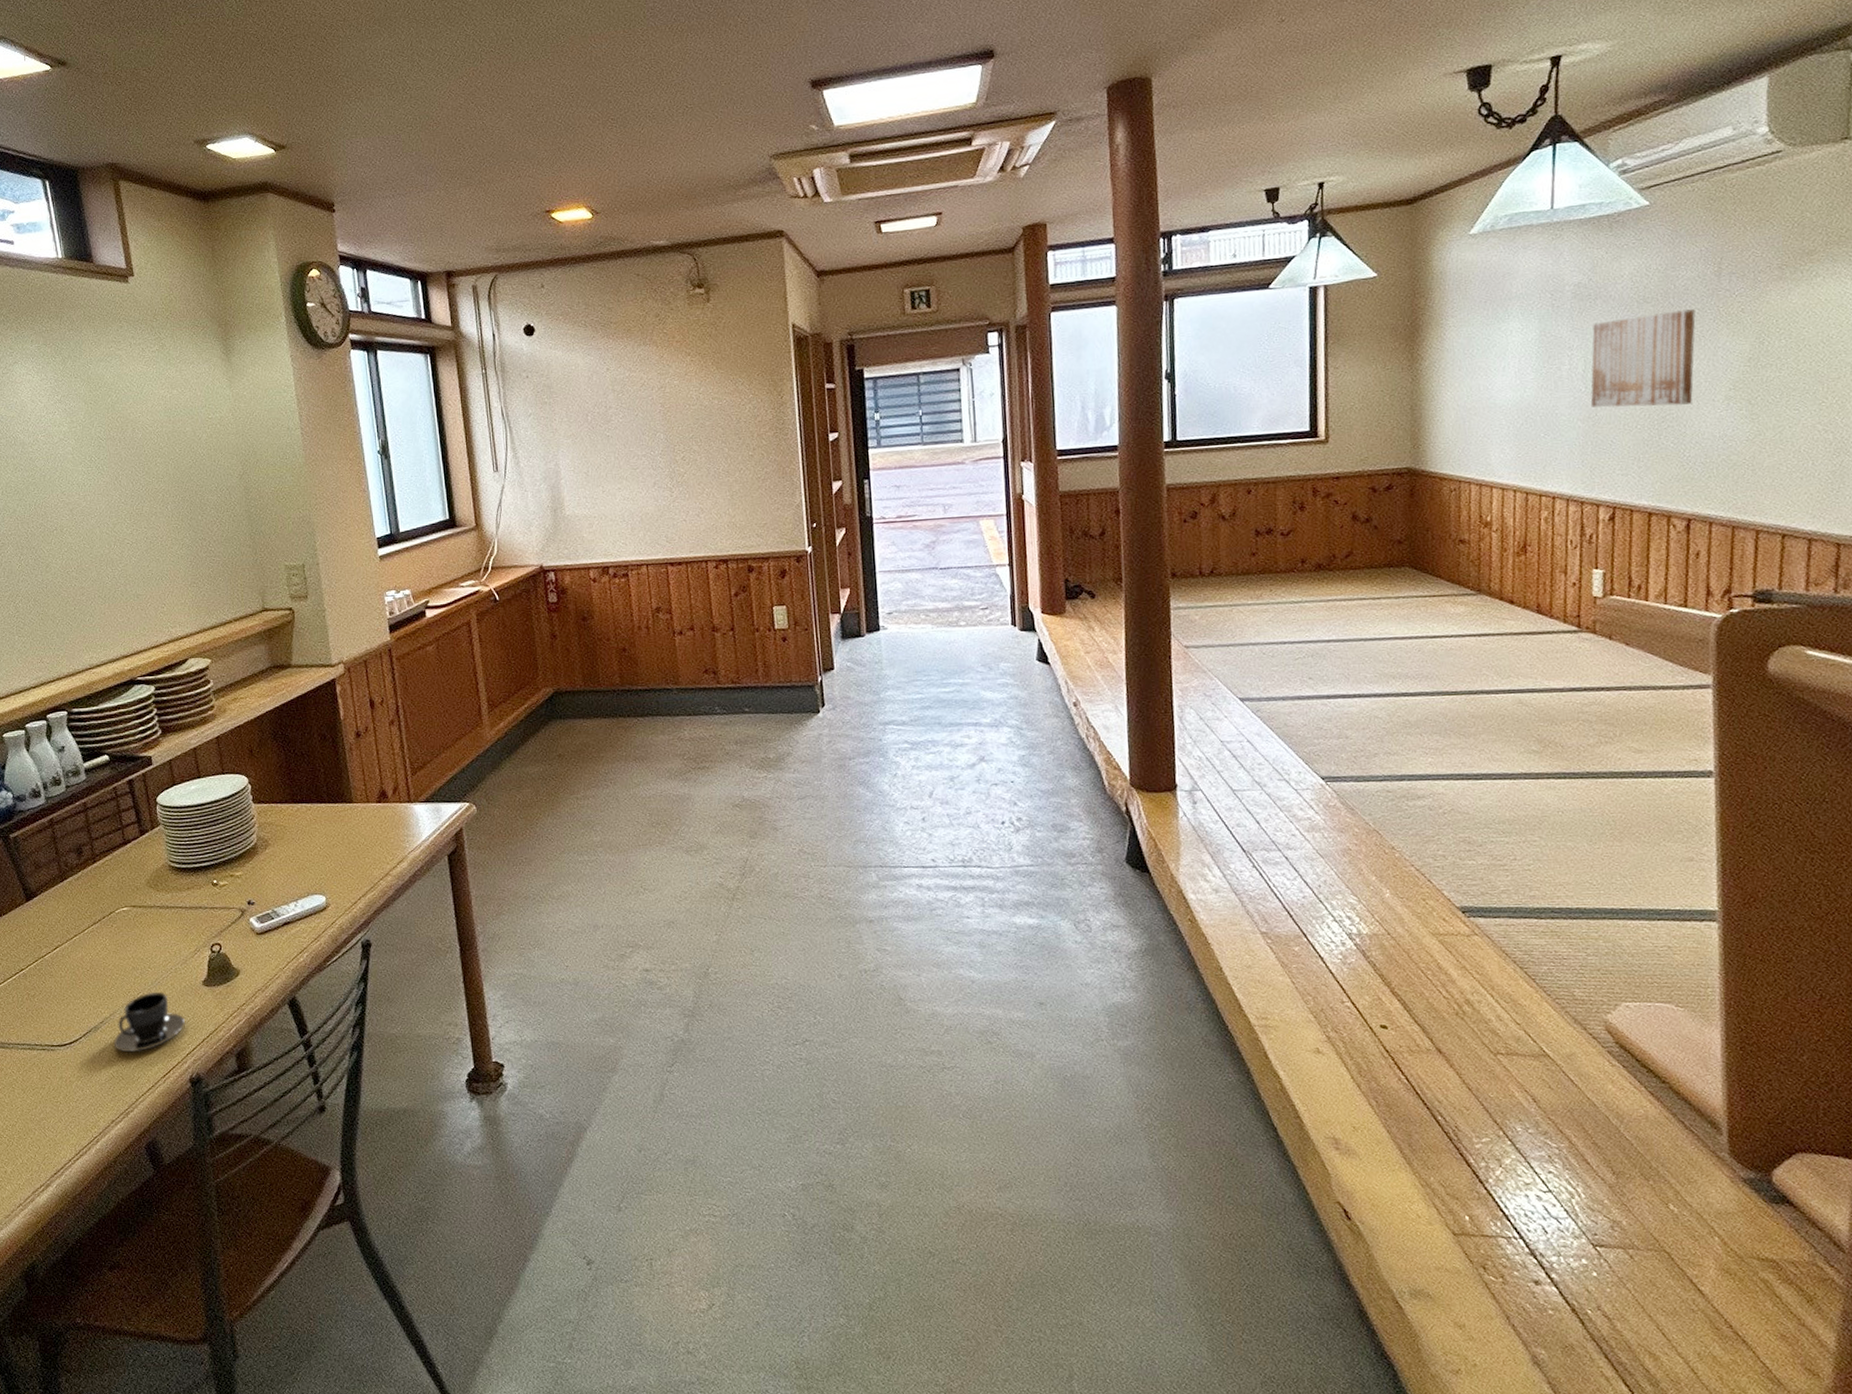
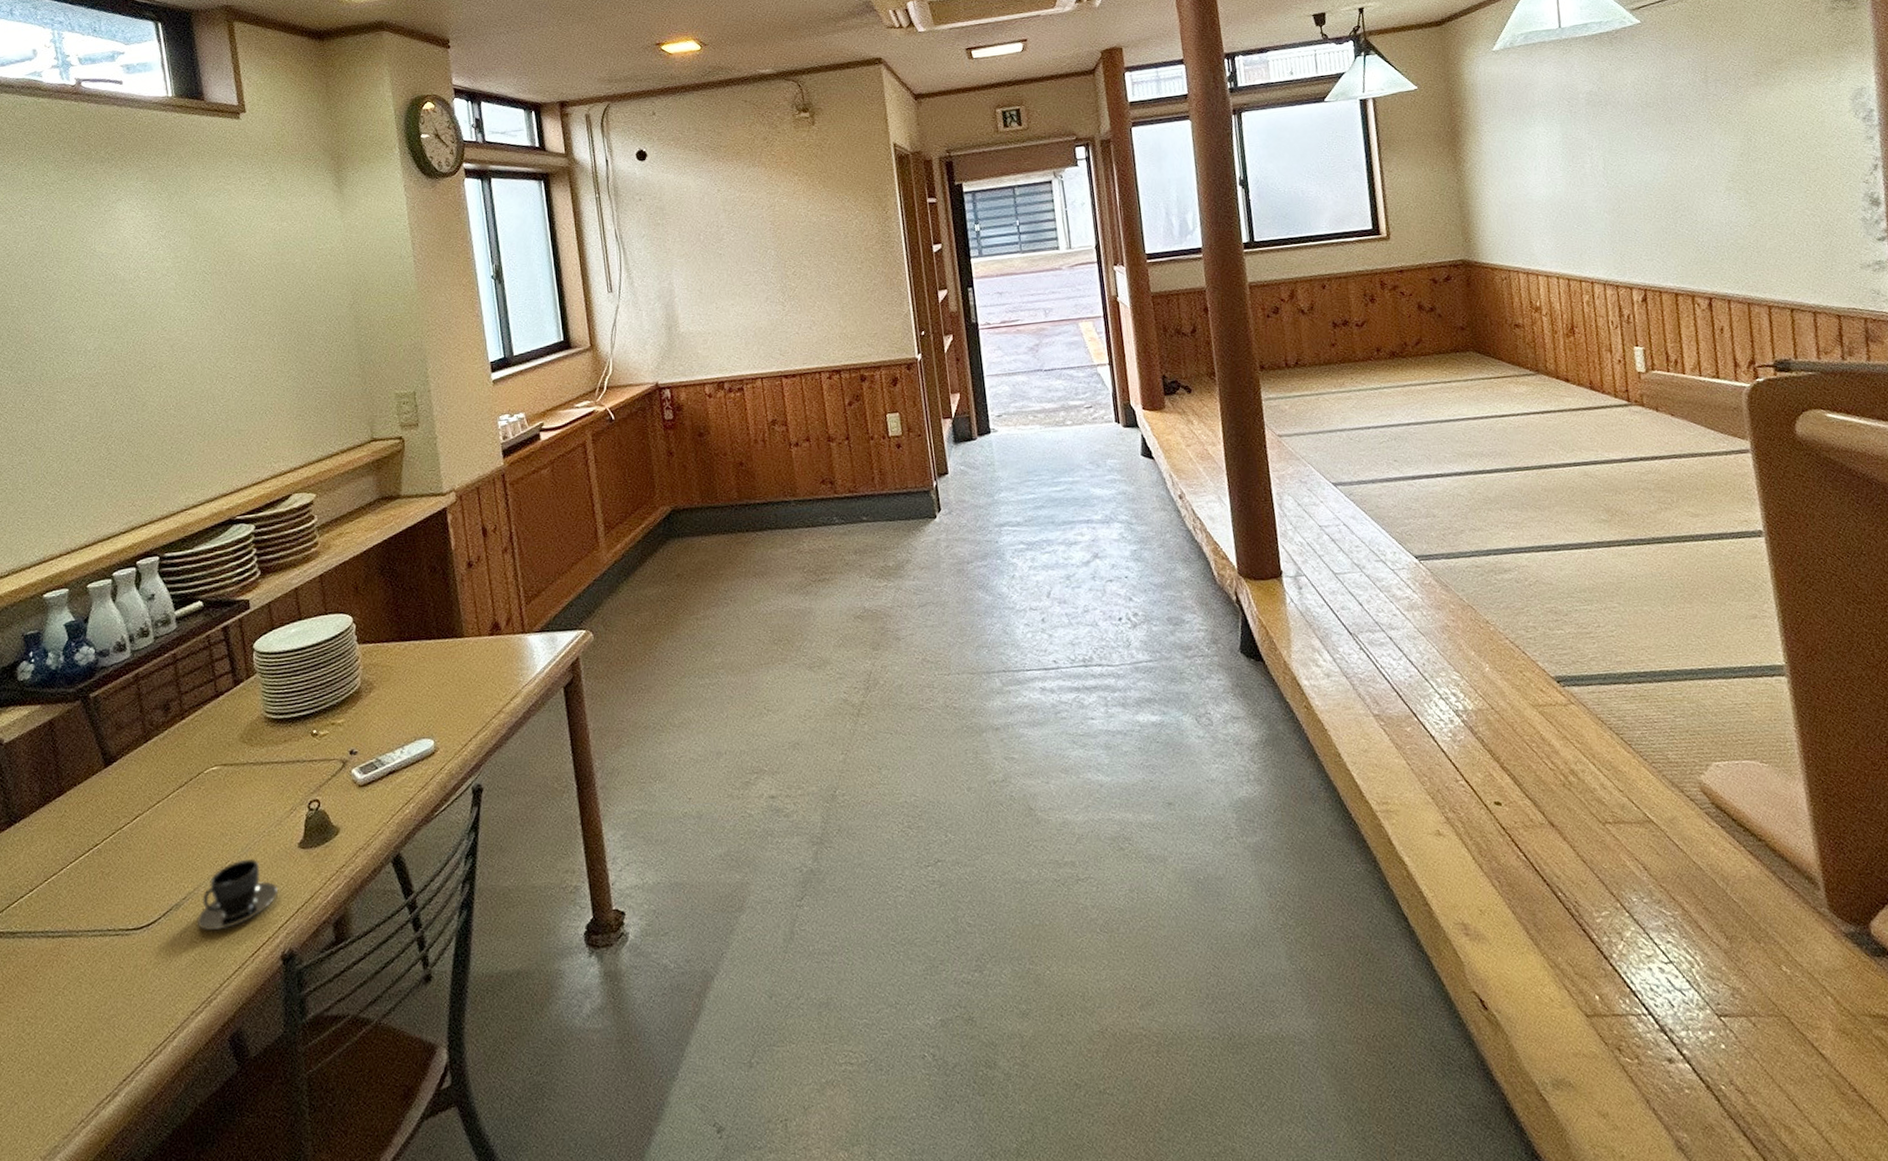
wall art: present [1590,309,1696,408] -> none [1606,112,1699,200]

